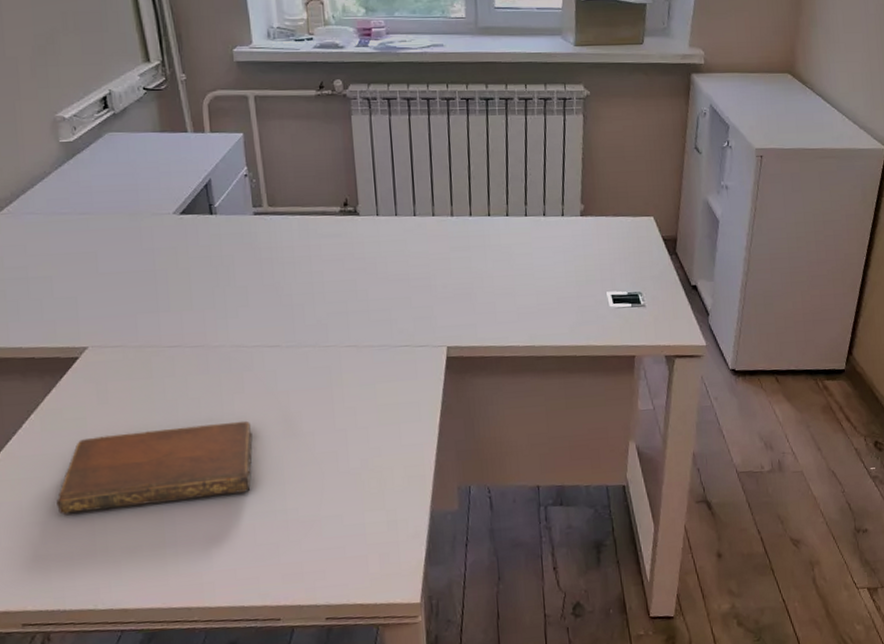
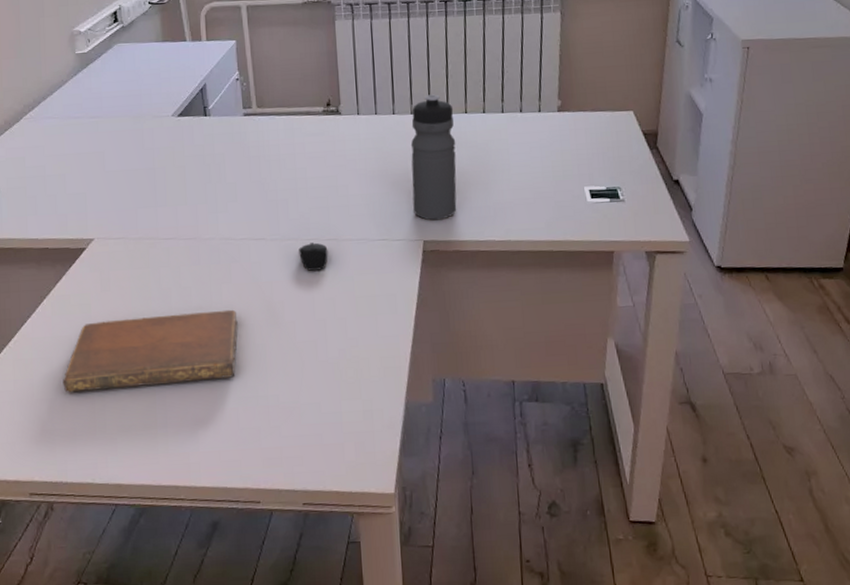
computer mouse: none [316,349,348,379] -> present [299,242,328,271]
water bottle: none [432,196,481,326] -> present [410,94,457,221]

